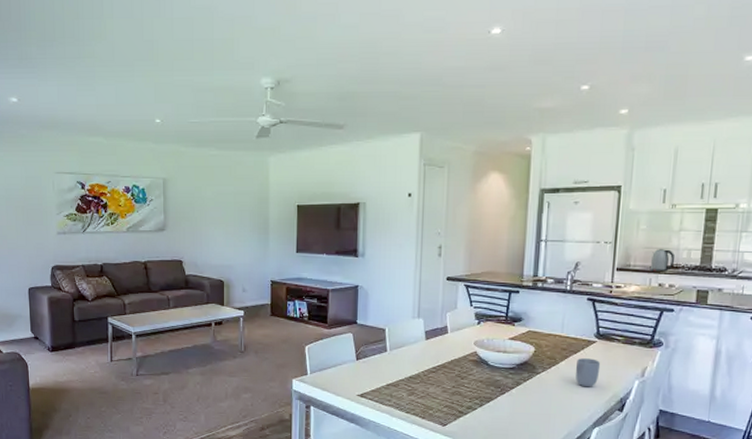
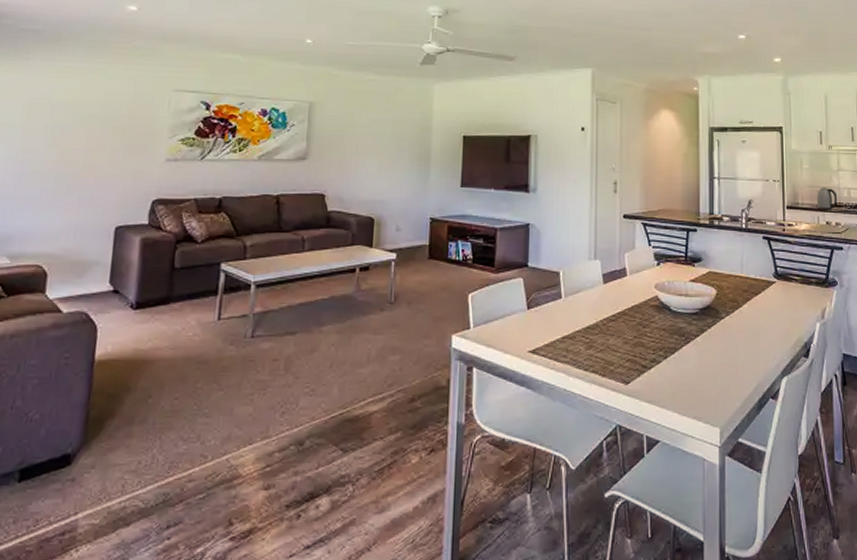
cup: present [575,358,601,387] -> none [758,300,782,332]

